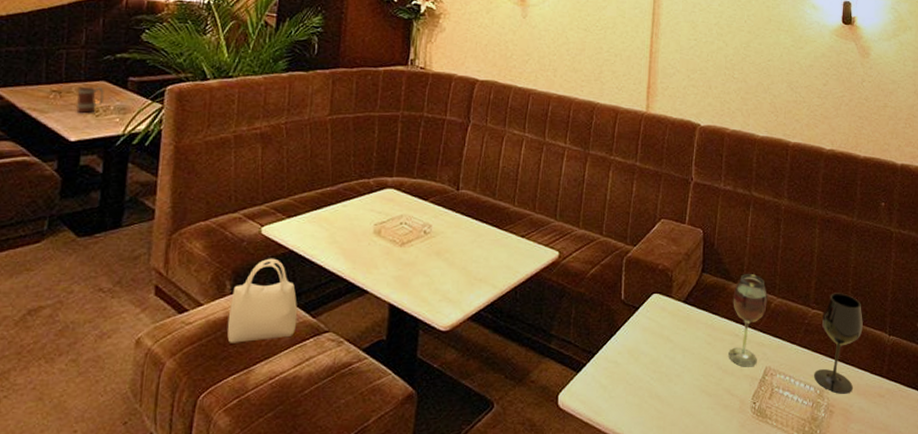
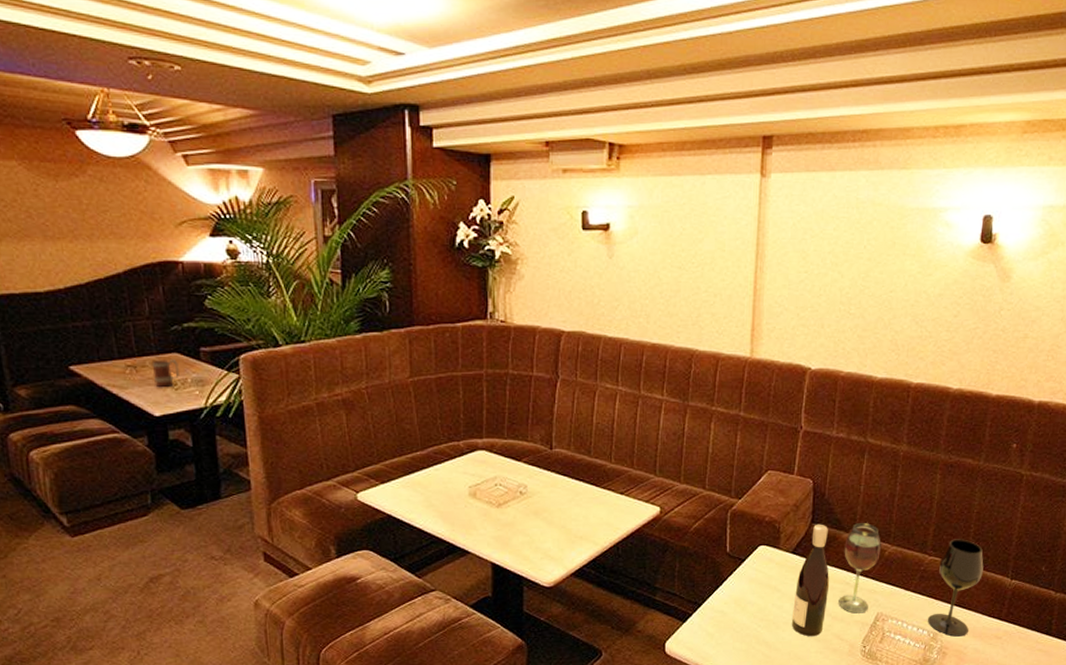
handbag: present [227,258,298,343] -> none [337,523,404,603]
bottle: none [683,273,720,391] -> present [791,524,830,637]

